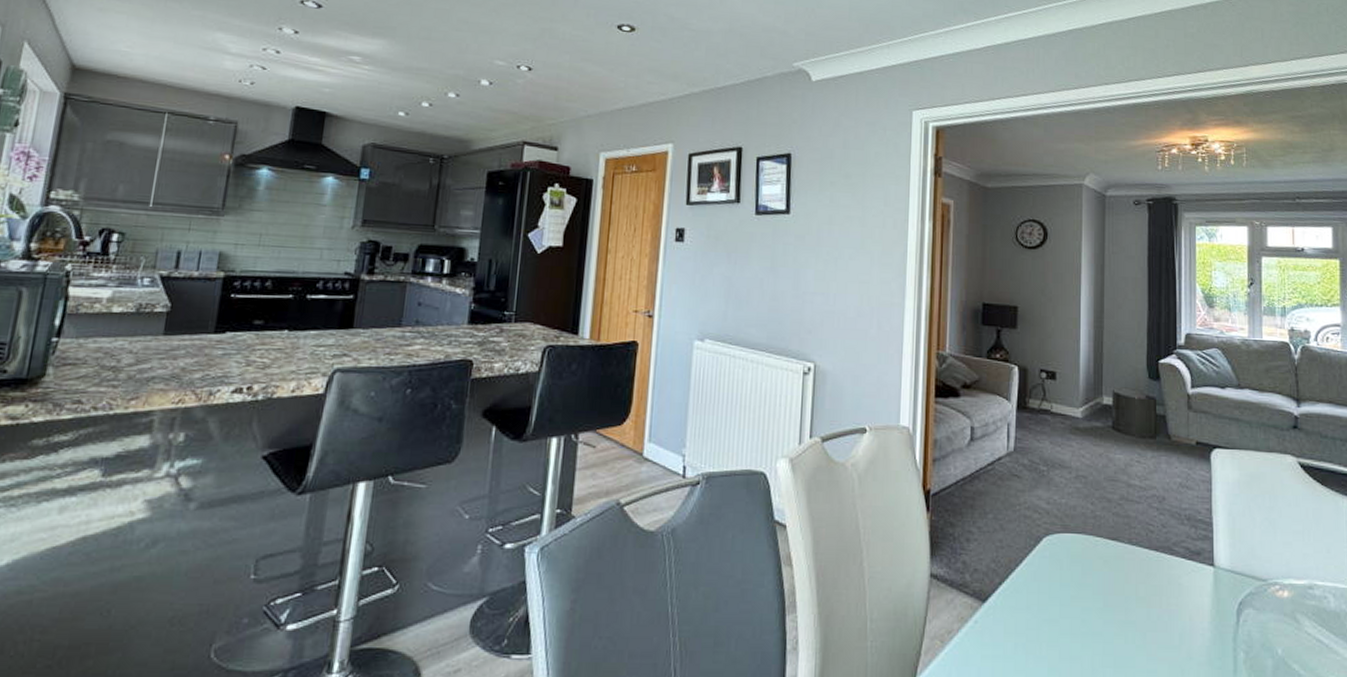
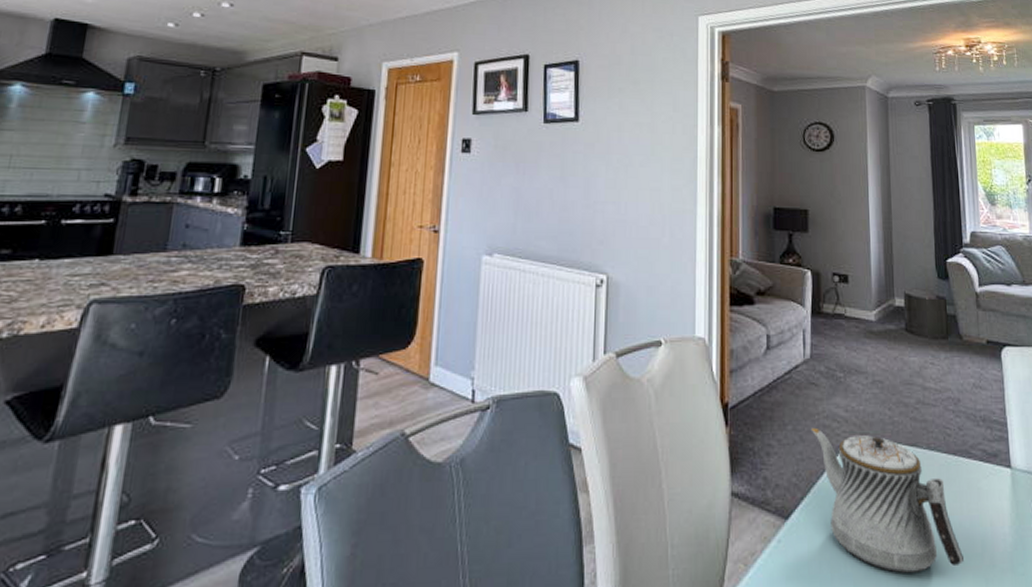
teapot: none [1011,517,1161,659] -> present [810,427,965,573]

